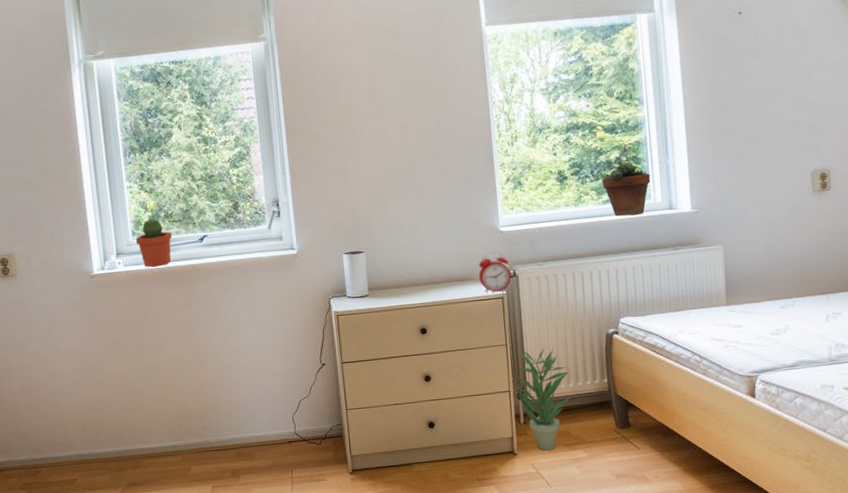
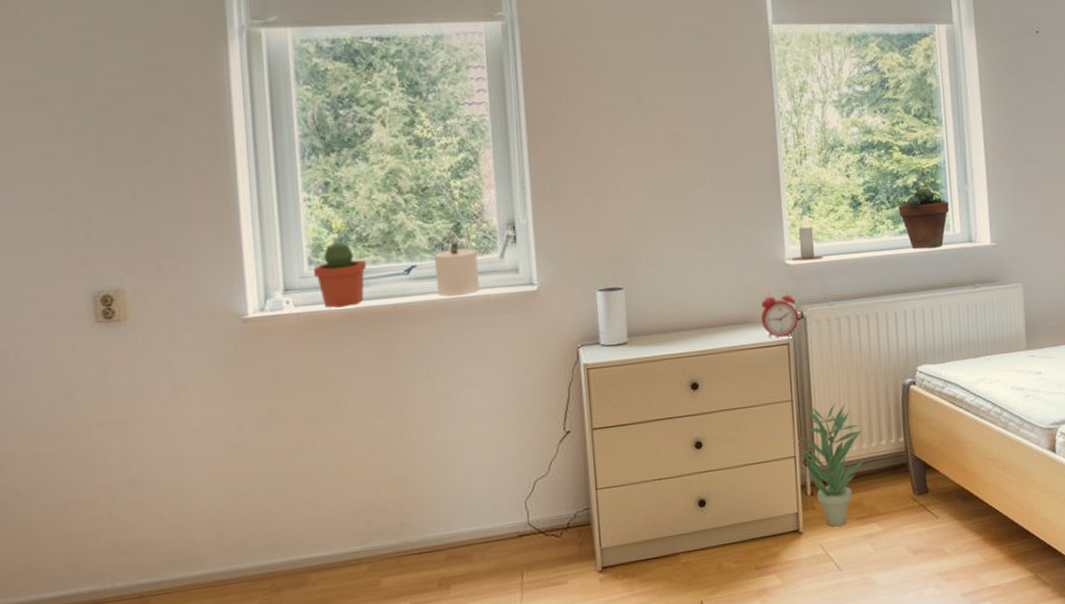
candle: none [220,217,254,259] -> present [434,242,479,297]
candle: none [505,188,533,229] -> present [792,214,823,262]

